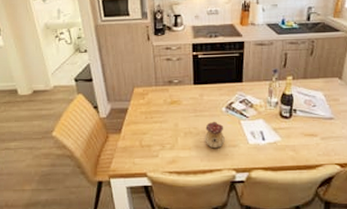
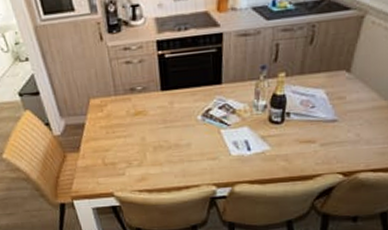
teapot: present [204,121,225,149] -> none [177,132,202,163]

